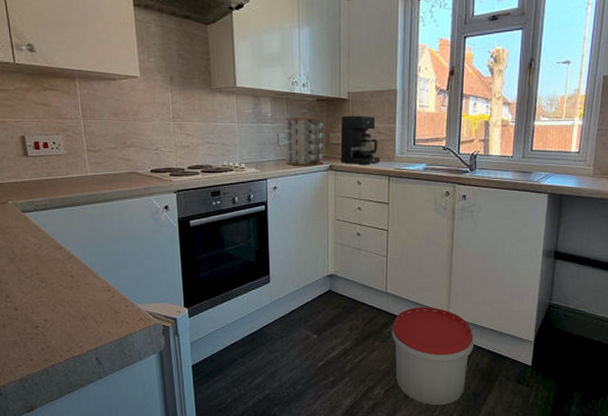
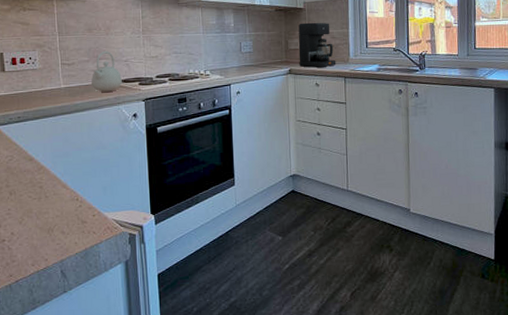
teapot: none [119,137,153,183] -> present [91,50,123,93]
spice rack: present [285,109,324,167] -> none [246,19,283,72]
bucket: present [392,307,474,406] -> none [355,203,436,307]

